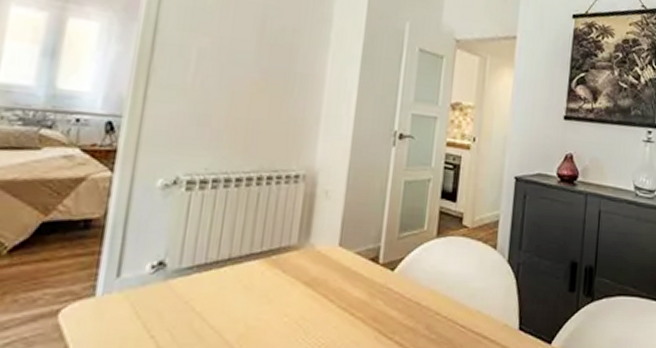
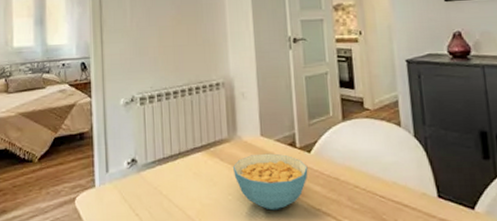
cereal bowl: none [296,267,388,338] -> present [233,153,308,211]

